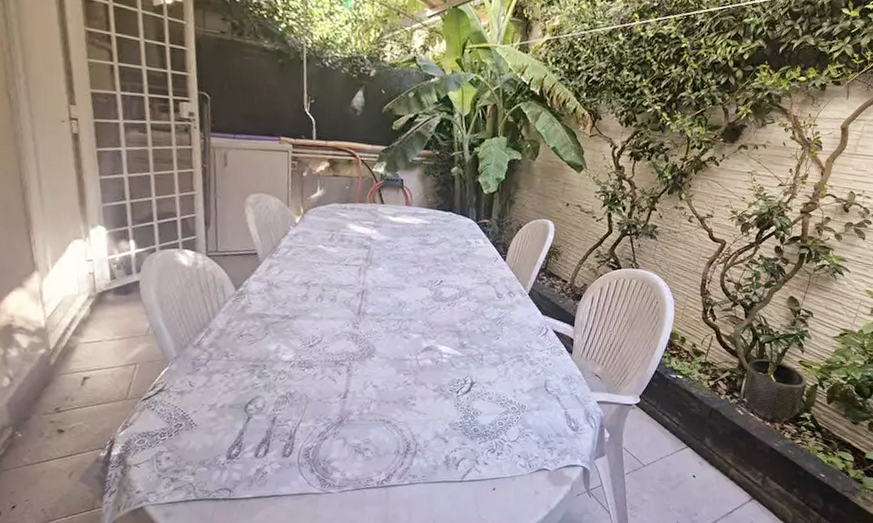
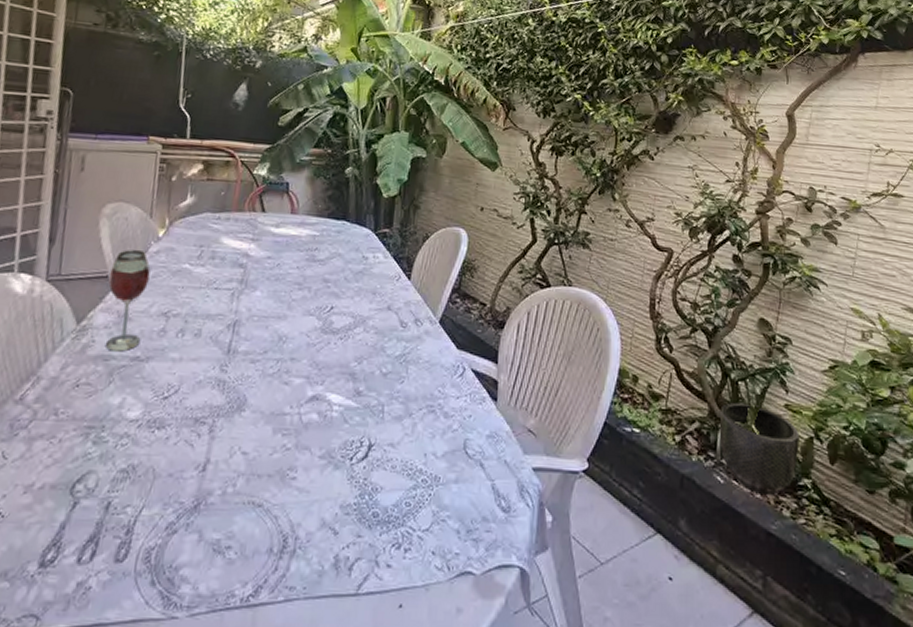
wineglass: none [258,232,291,312] -> present [106,249,151,352]

